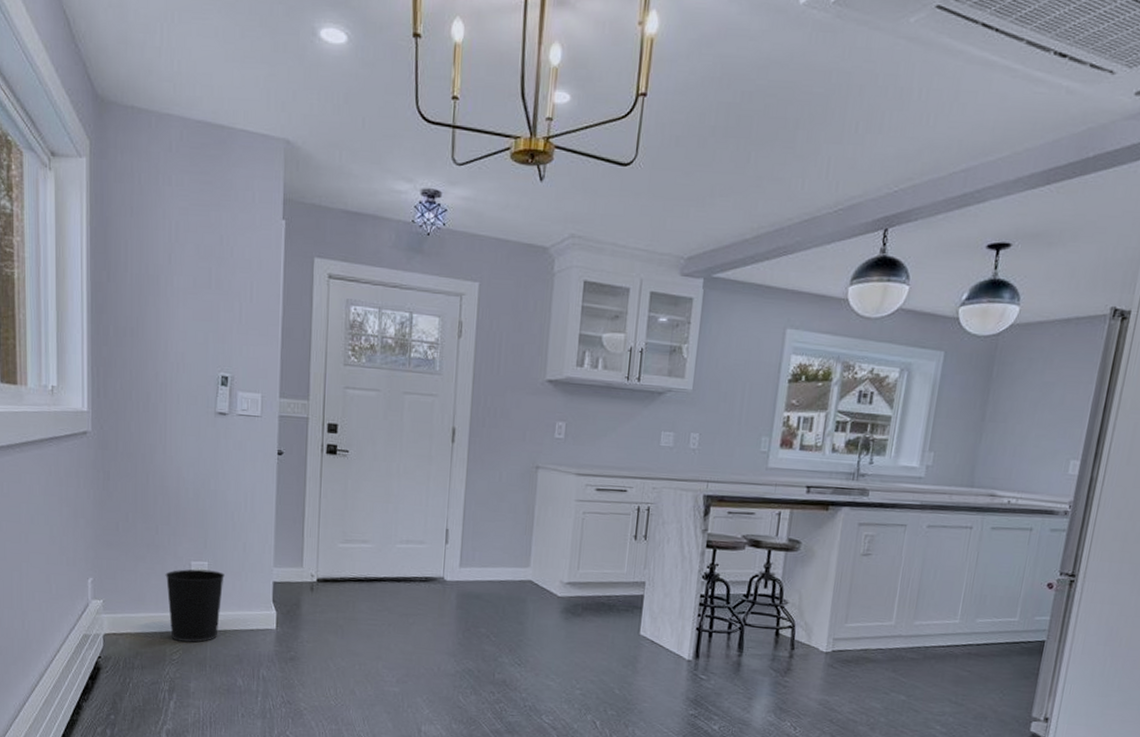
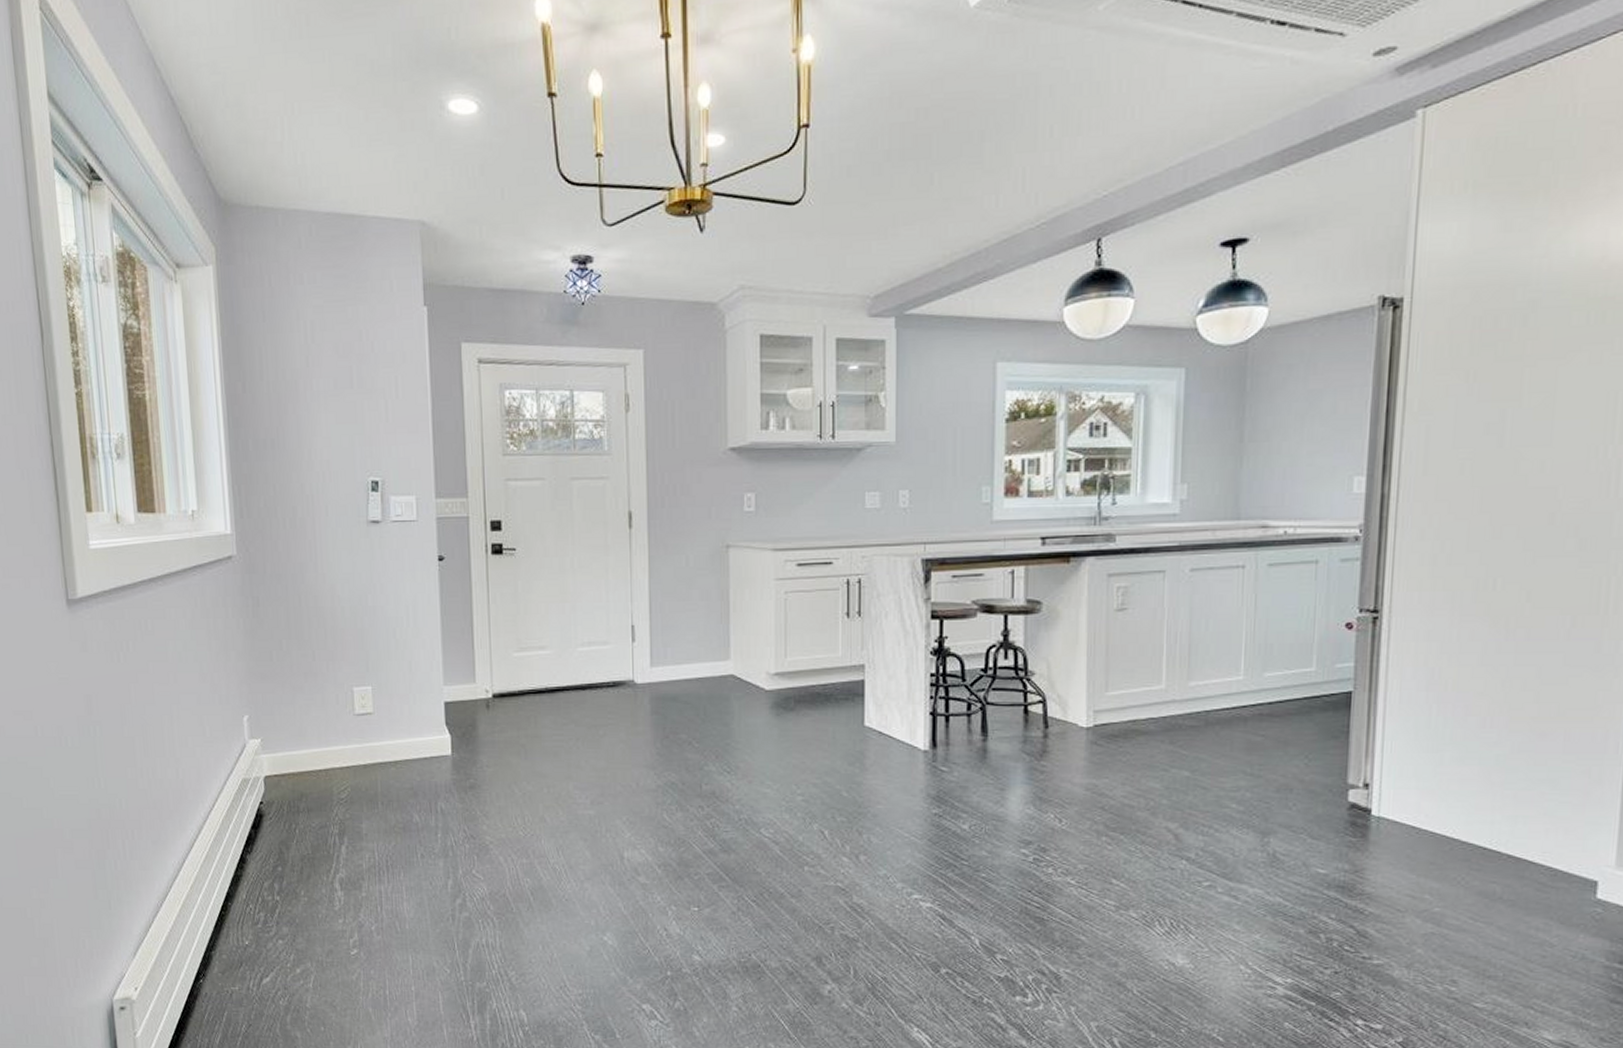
wastebasket: present [165,569,225,643] -> none [326,695,391,778]

